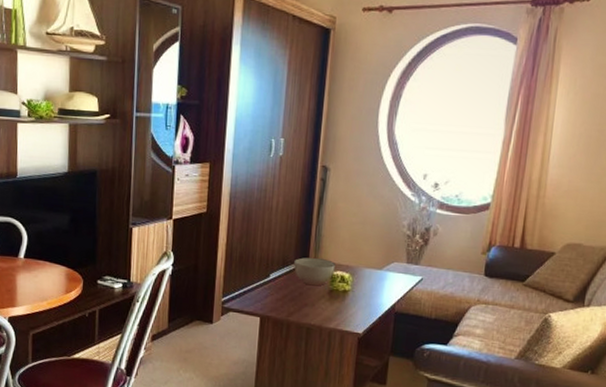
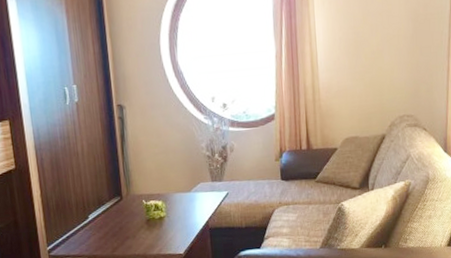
bowl: present [294,257,337,286] -> none [109,192,149,220]

